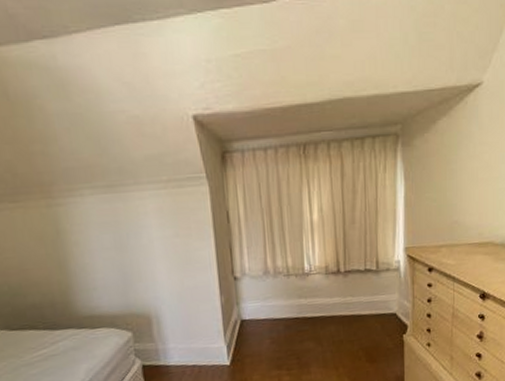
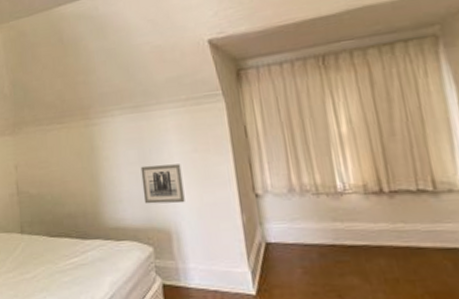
wall art: none [117,249,165,291] -> present [140,164,185,204]

